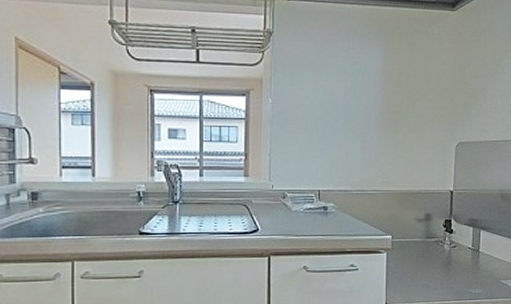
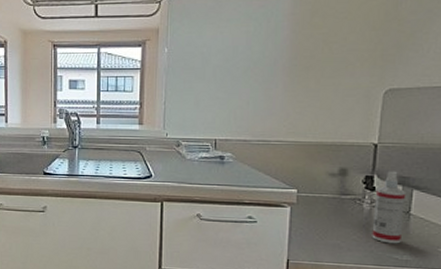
spray bottle: none [452,214,476,280] -> present [372,171,407,244]

